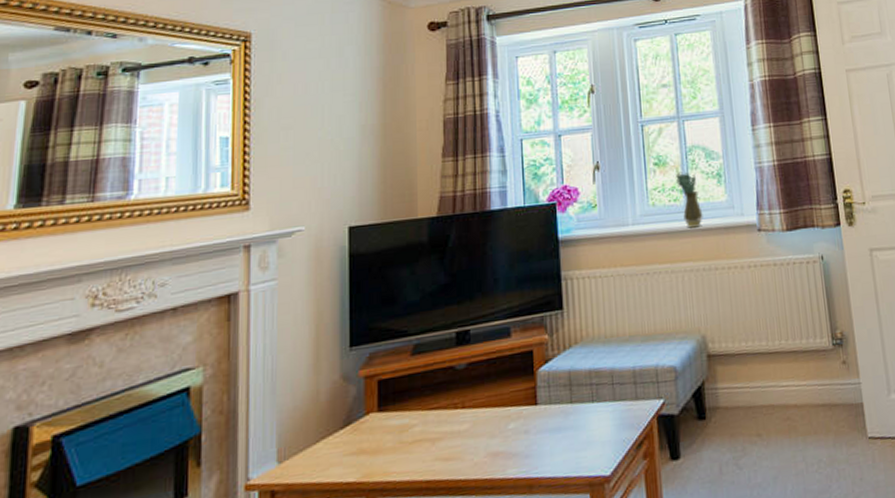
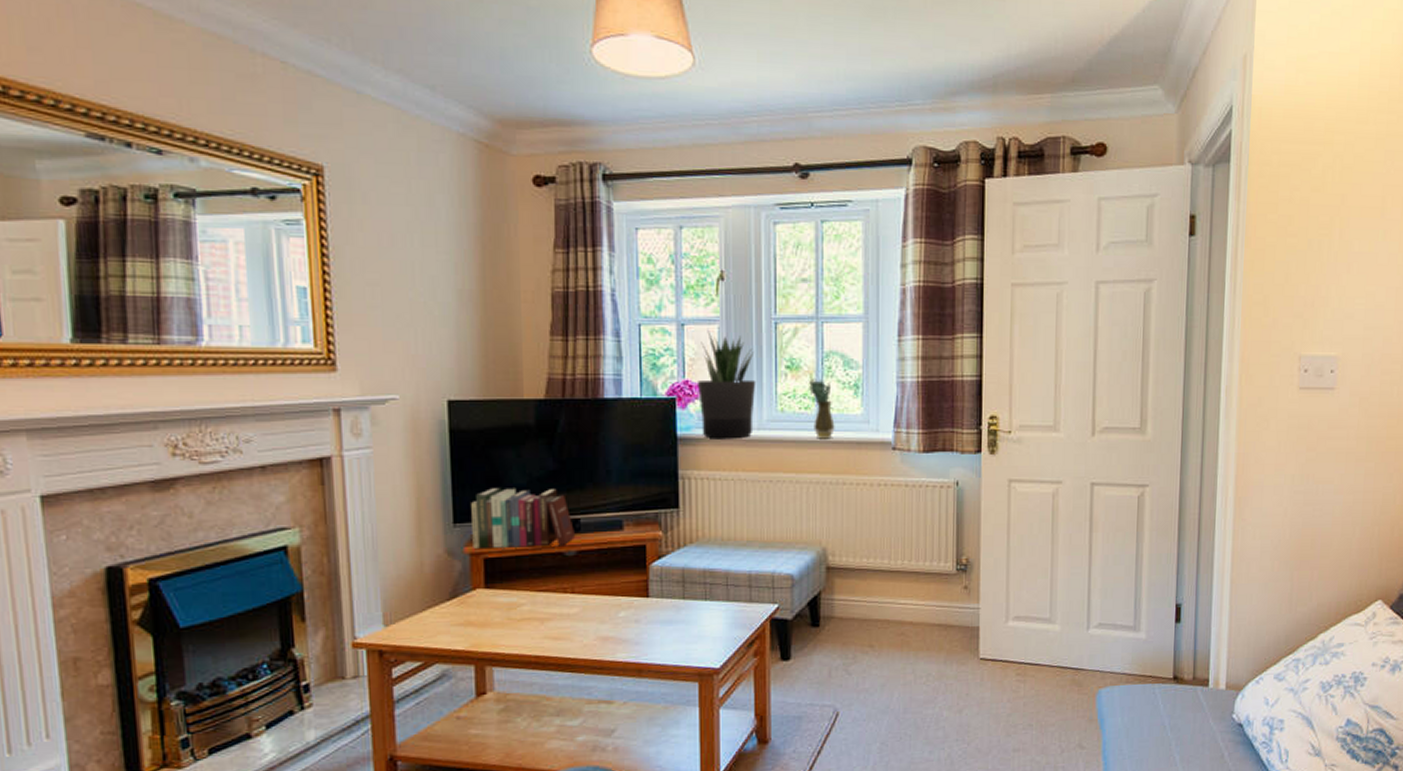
books: none [367,302,466,371] -> present [471,487,576,548]
planter: none [574,138,629,238] -> present [696,331,756,438]

